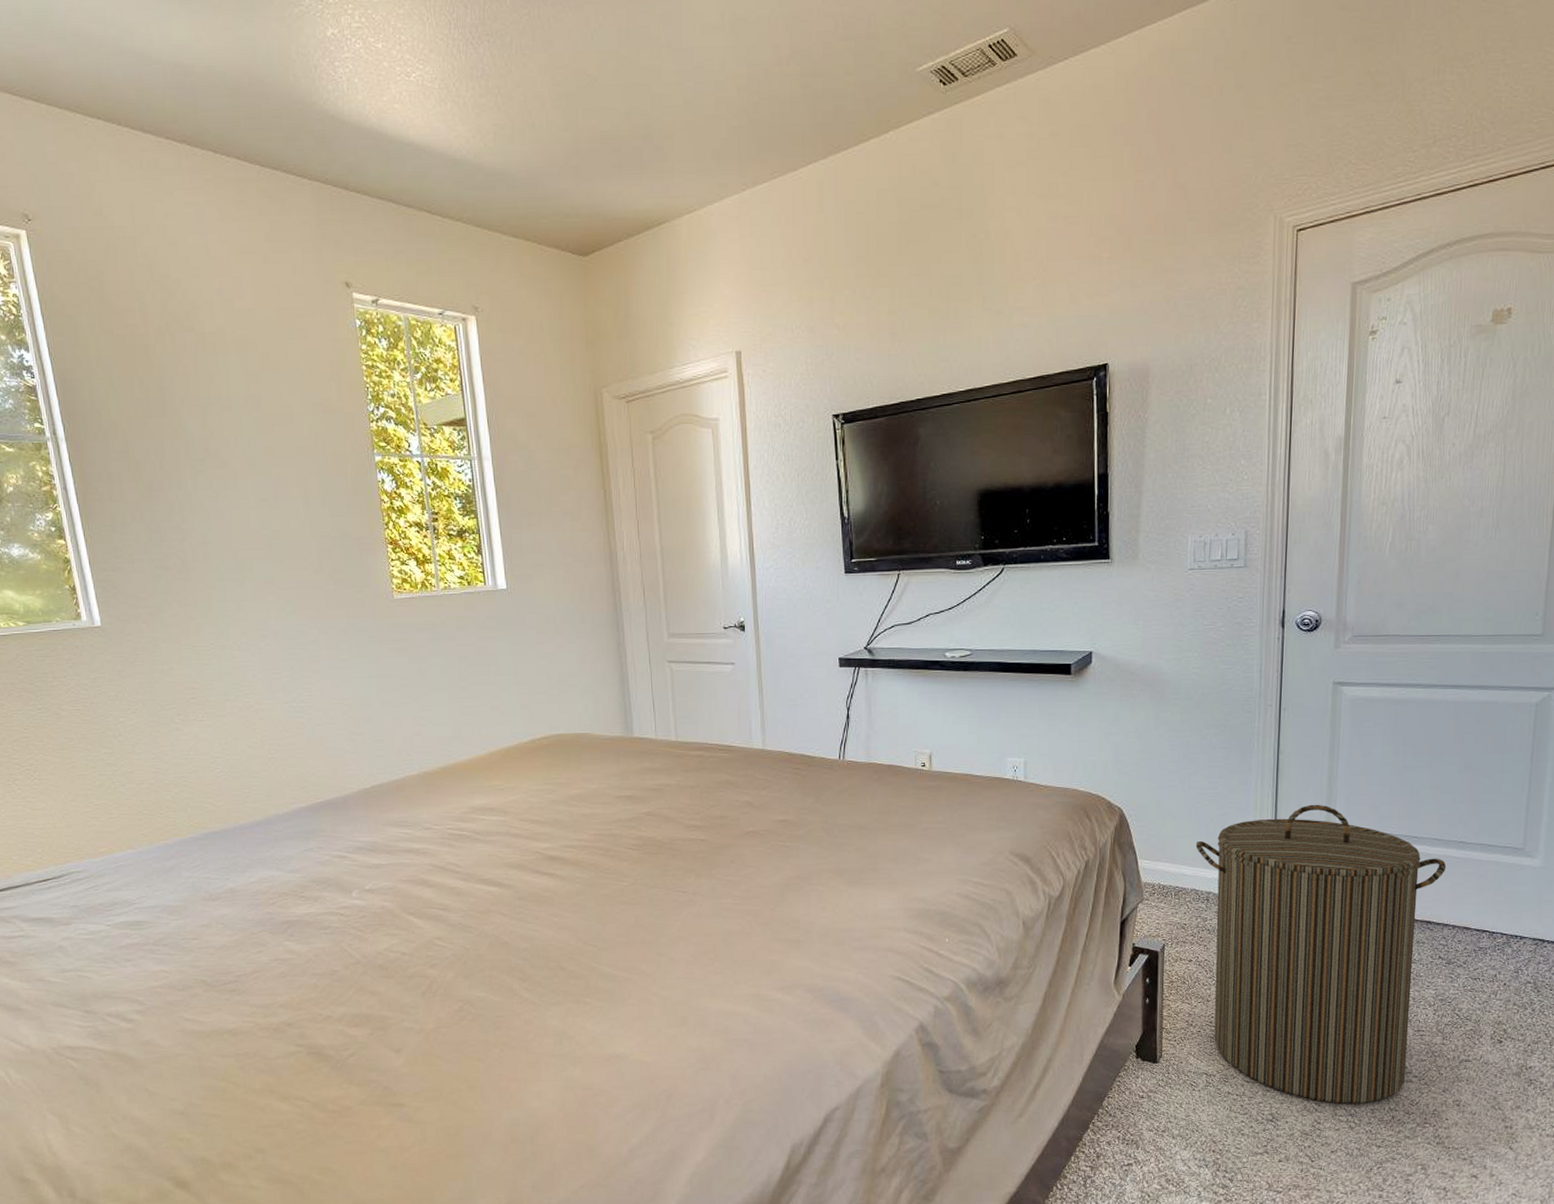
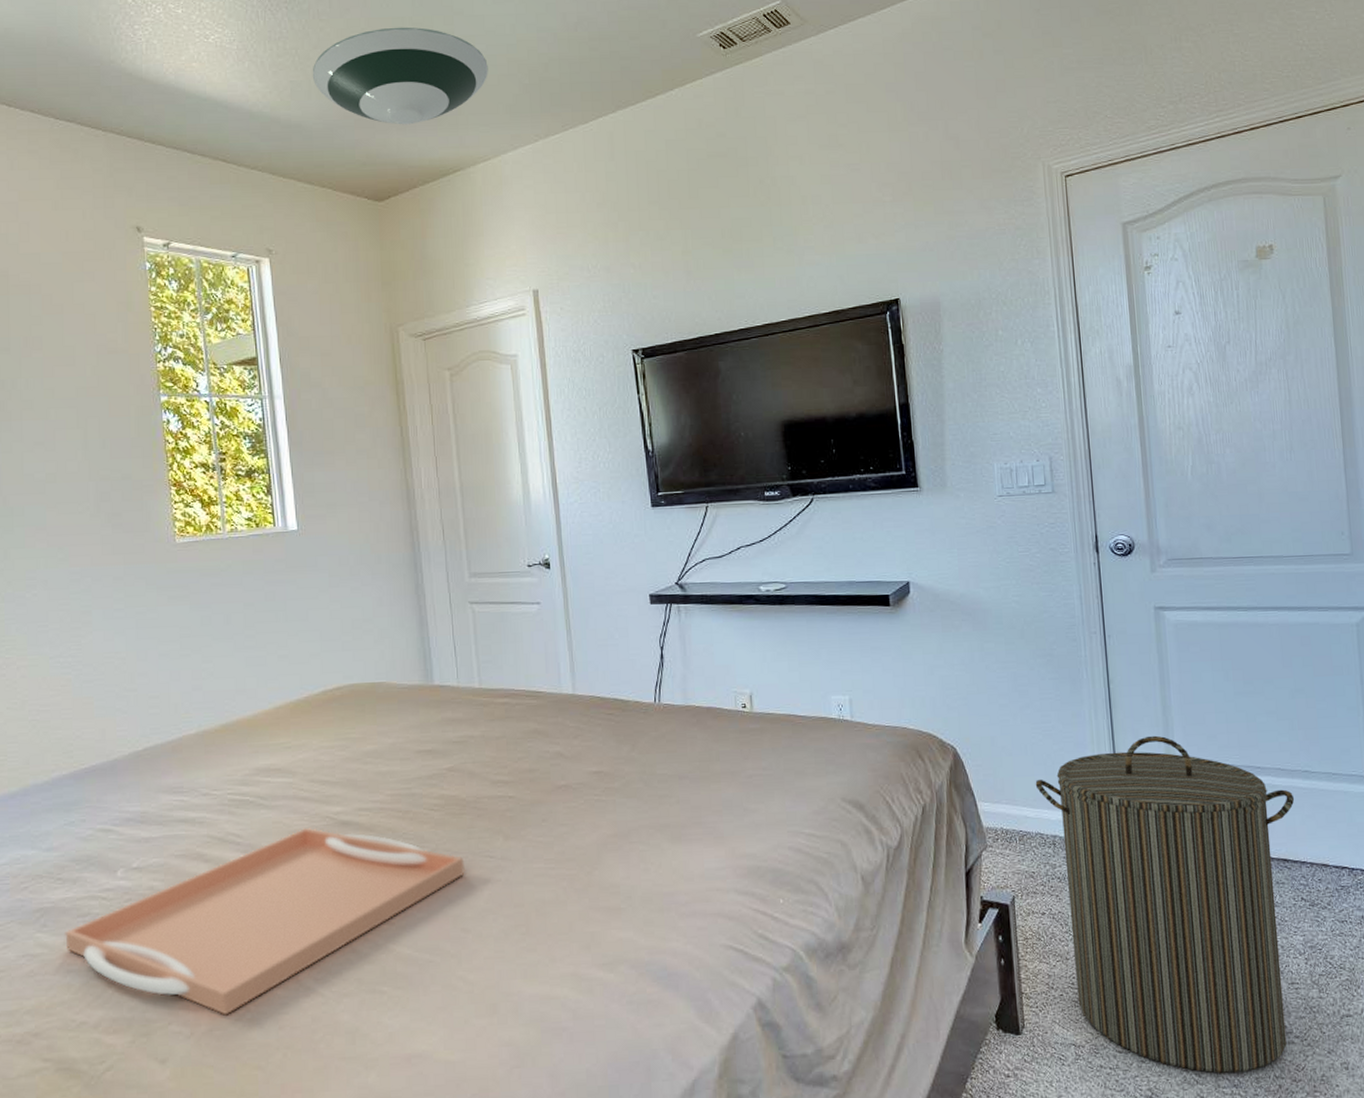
serving tray: none [309,861,660,1016] -> present [65,828,465,1015]
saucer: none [515,62,696,173] -> present [312,27,488,125]

